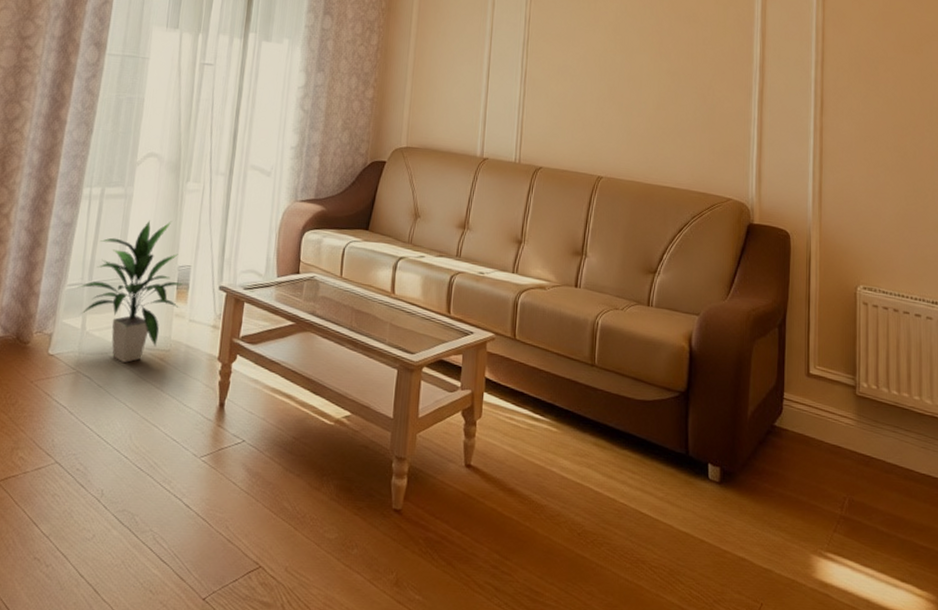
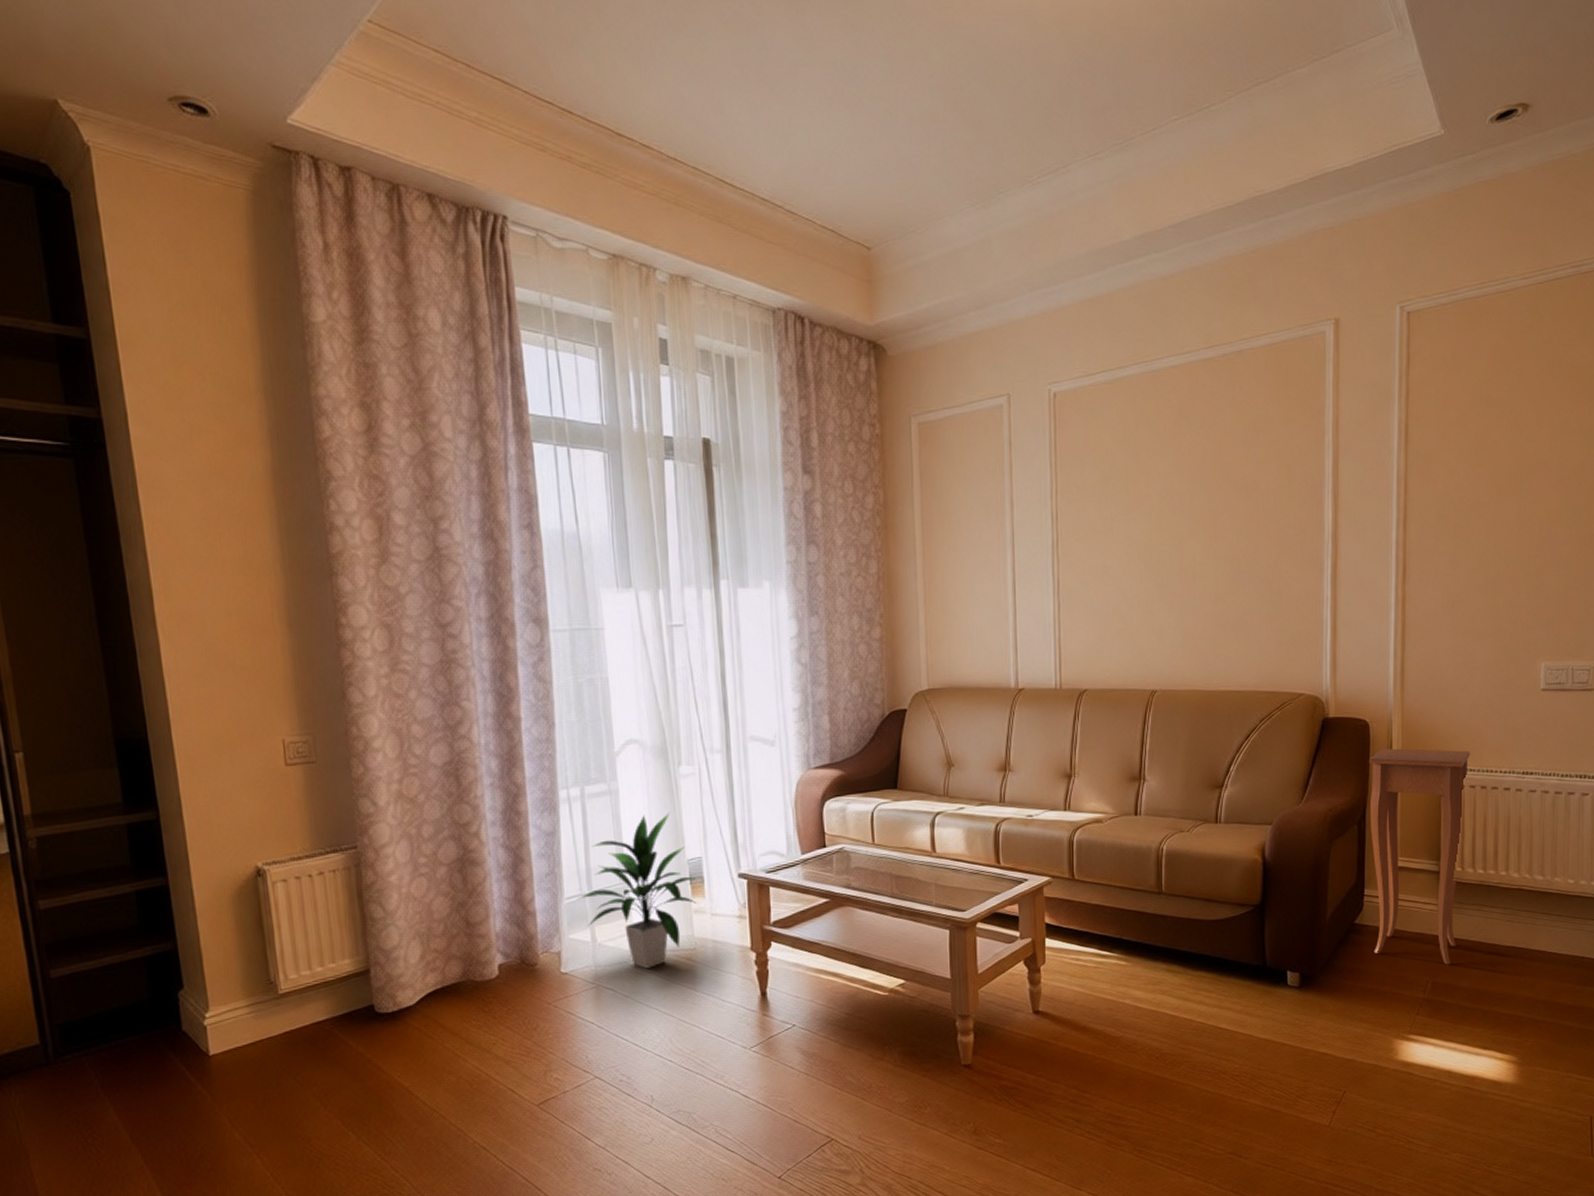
side table: none [789,259,882,484] -> present [1368,748,1470,965]

